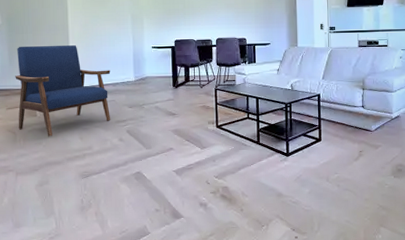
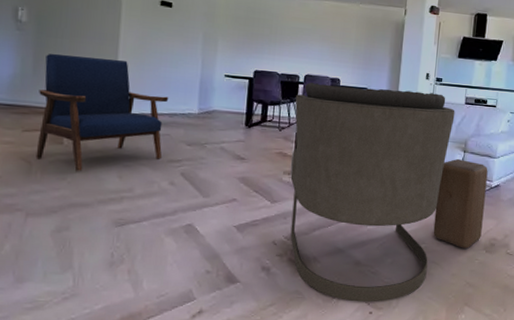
armchair: none [210,40,351,229] -> present [290,82,455,302]
stool: none [343,96,388,176] -> present [433,158,488,249]

